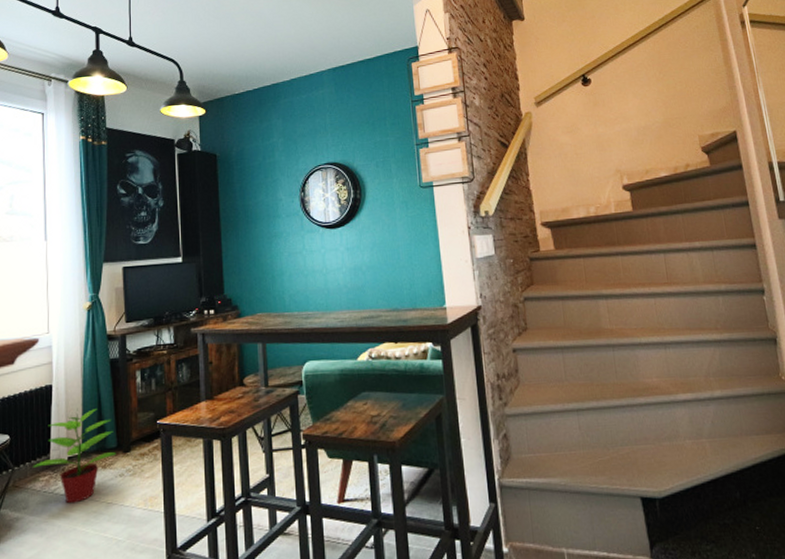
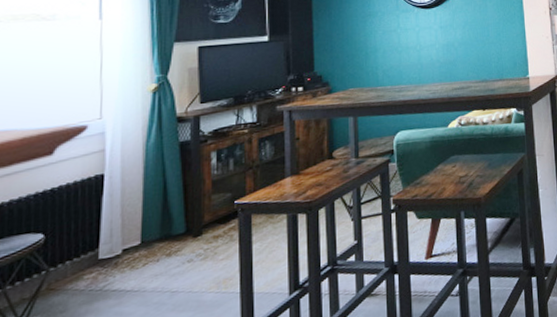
potted plant: present [33,409,116,504] -> none [75,195,184,300]

